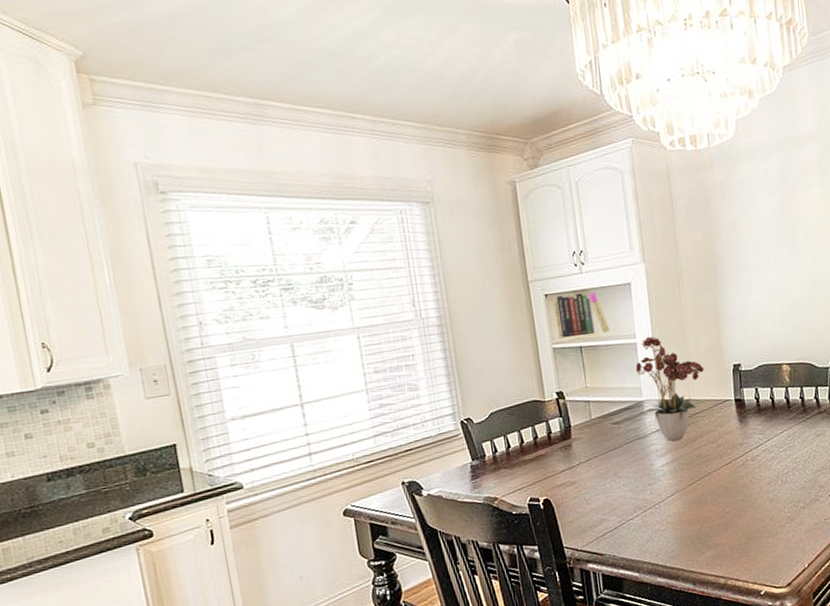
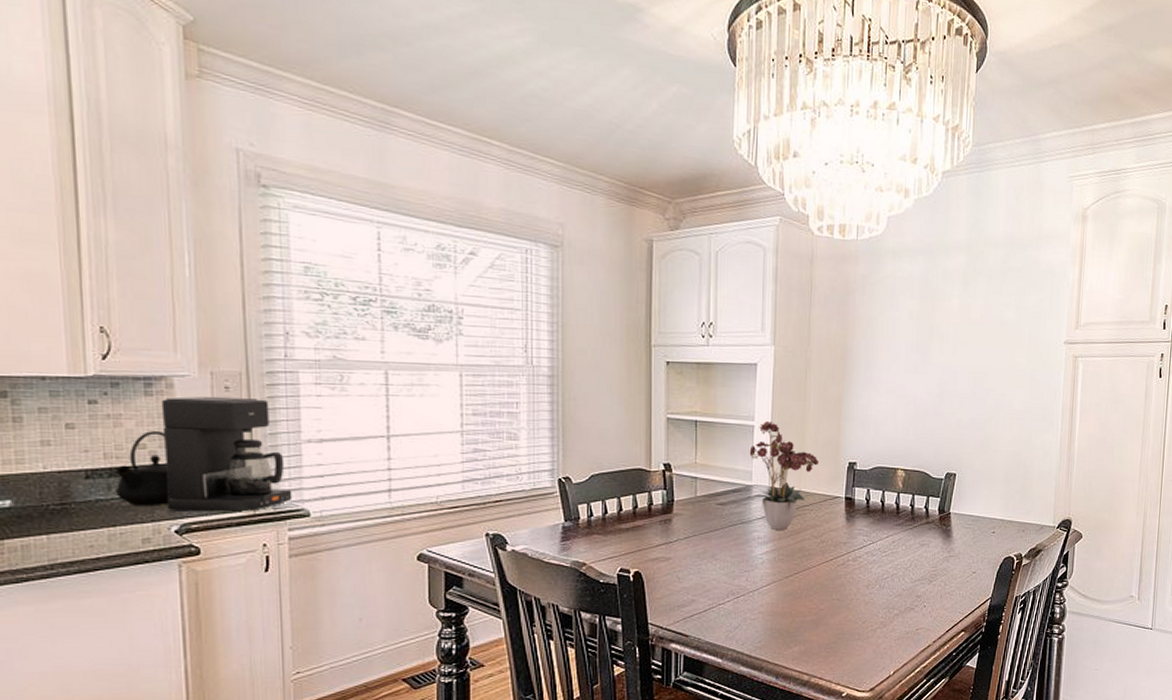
kettle: none [71,429,121,500] -> present [115,431,170,507]
coffee maker: none [101,386,226,500] -> present [161,396,293,512]
books: present [552,291,610,339] -> none [674,365,729,411]

